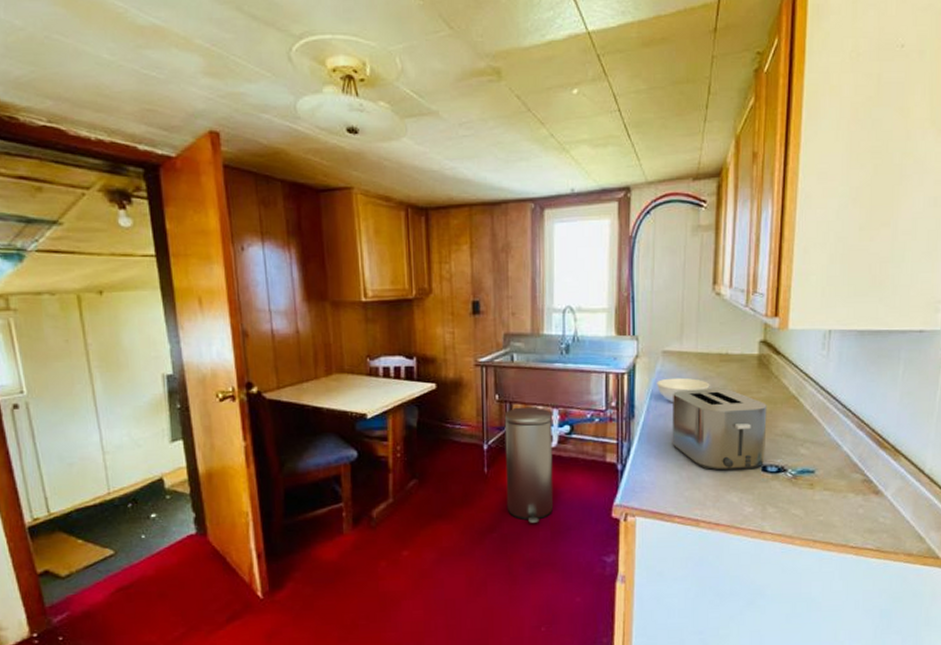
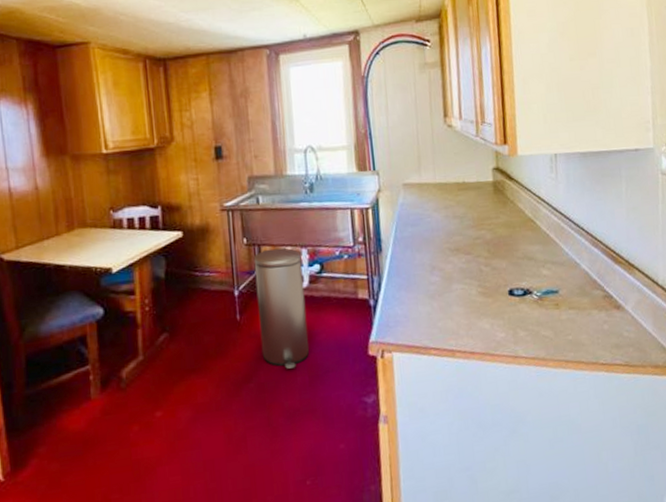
bowl: present [657,377,710,403] -> none [400,208,451,235]
toaster: present [672,388,767,471] -> none [417,216,511,299]

